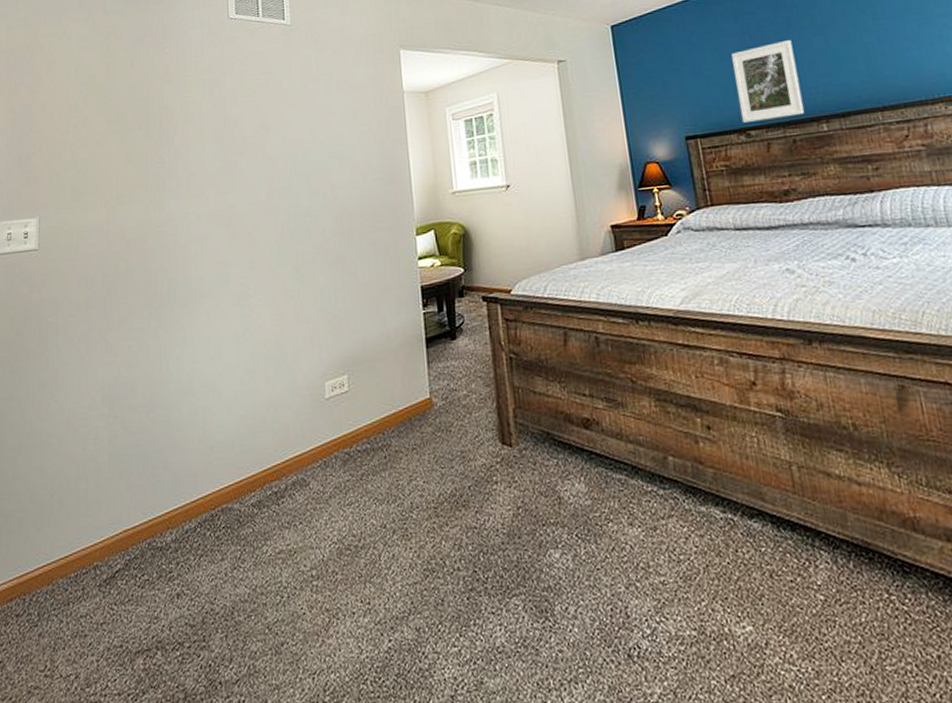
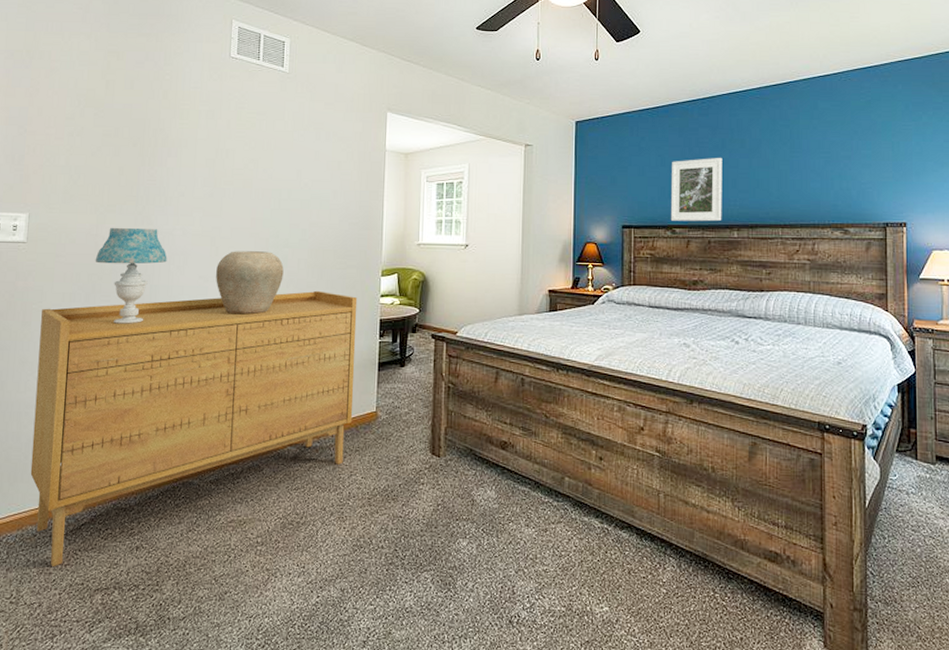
sideboard: none [57,261,405,628] -> present [30,290,358,568]
table lamp: none [108,216,183,329] -> present [95,227,167,325]
vase: none [236,224,309,301] -> present [216,251,284,315]

